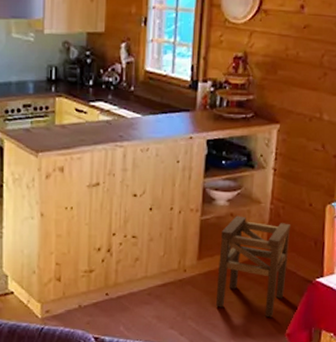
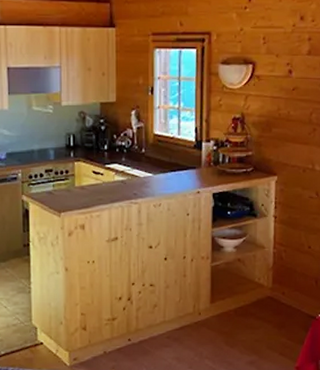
stool: present [216,216,290,318] -> none [230,260,292,353]

